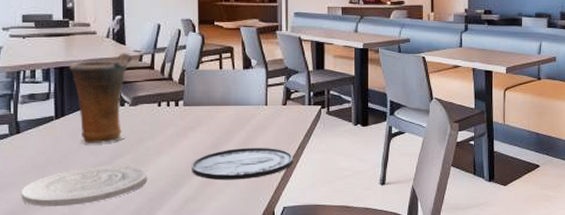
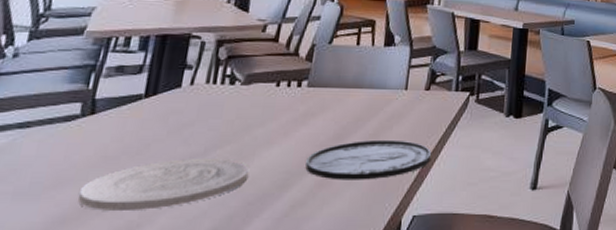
vase: present [69,53,132,145] -> none [169,21,255,131]

